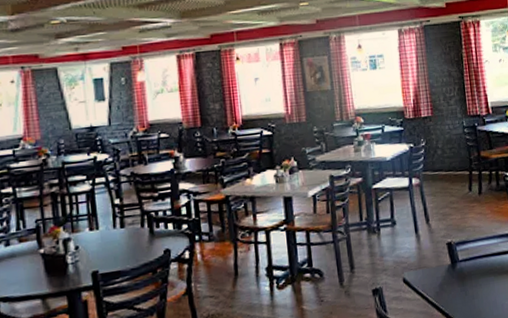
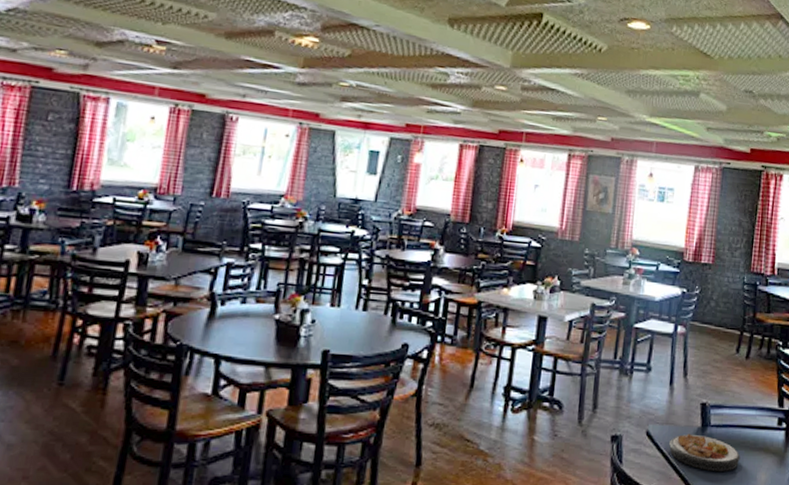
plate: none [425,271,492,302] -> present [669,433,740,471]

